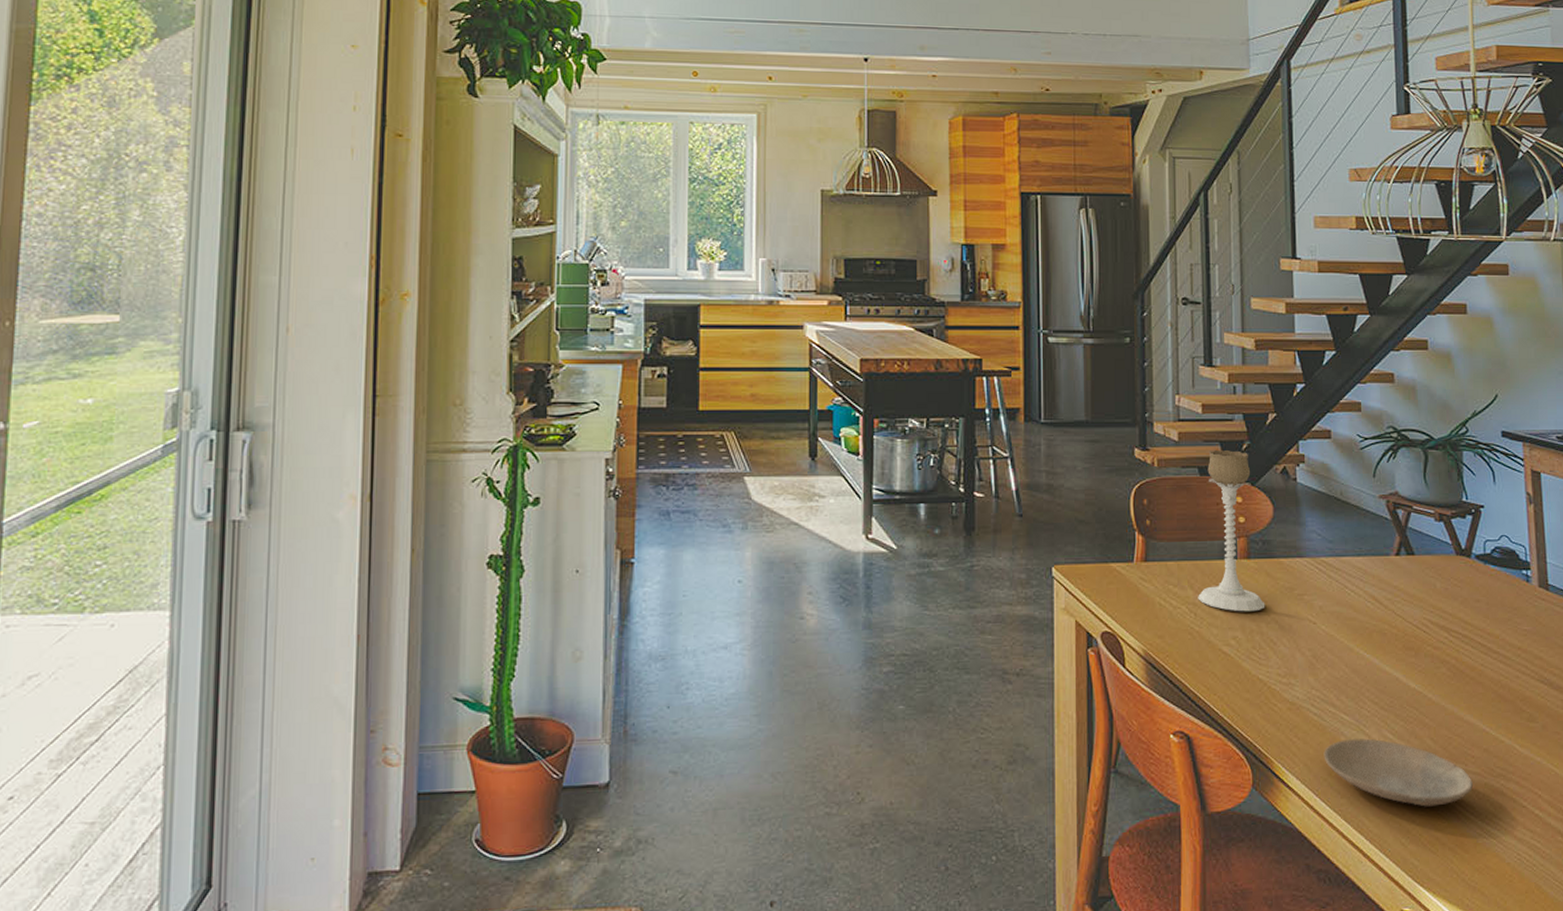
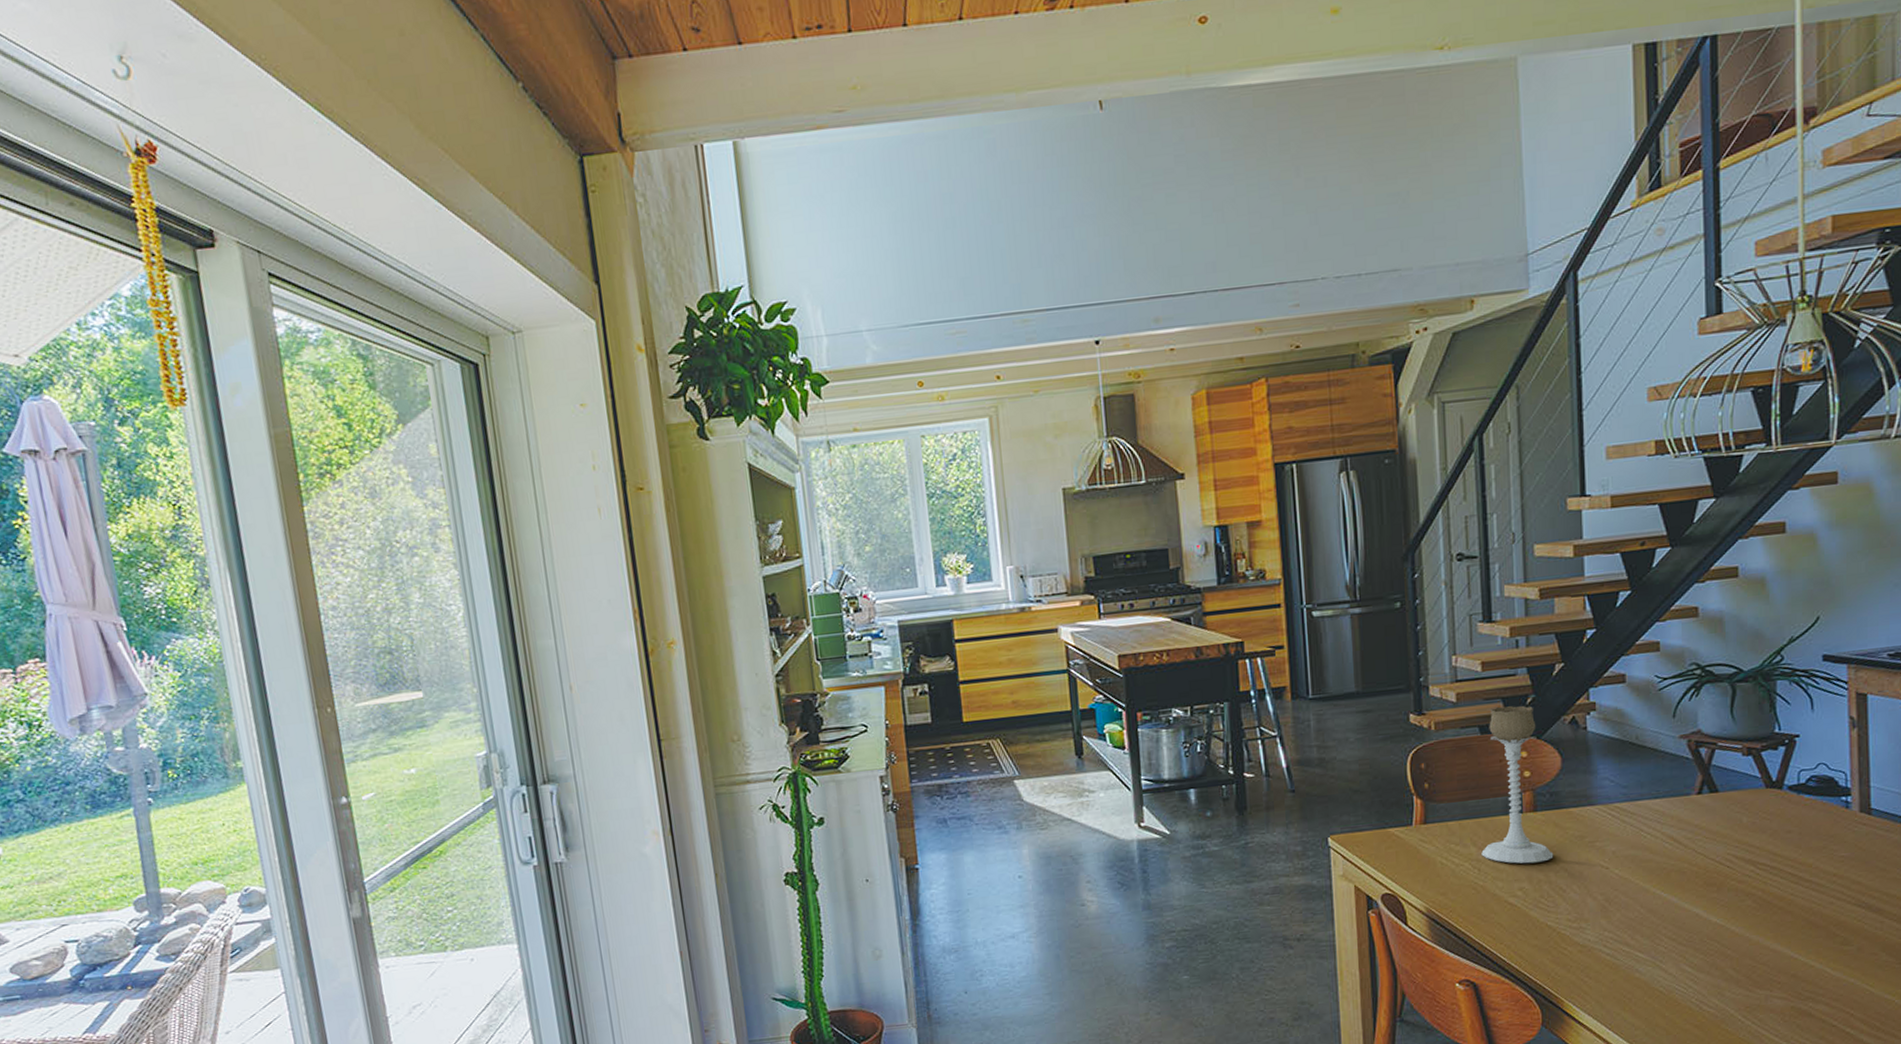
plate: present [1323,738,1473,807] -> none [1617,973,1778,1033]

